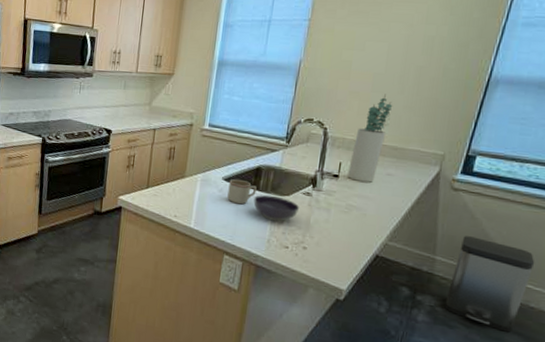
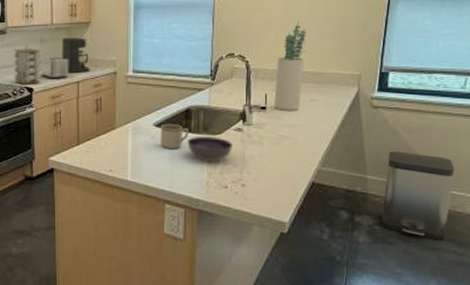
spice rack: none [95,88,123,127] -> present [13,44,41,84]
toaster: none [120,101,149,125] -> present [41,56,69,79]
coffee maker: none [142,86,168,122] -> present [62,37,90,73]

